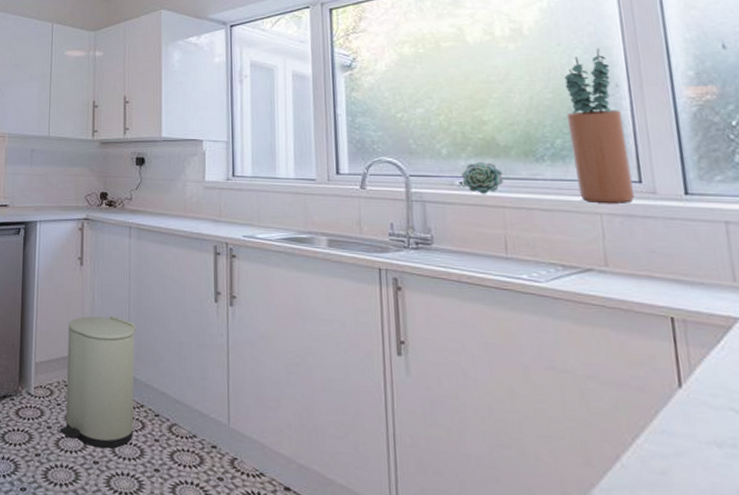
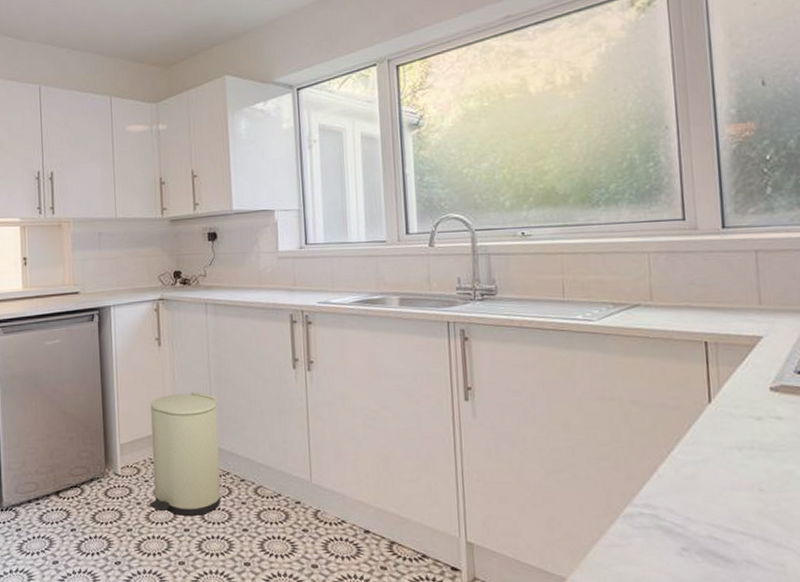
succulent plant: present [461,160,504,195] -> none [523,209,562,244]
vase: present [565,48,636,203] -> none [619,91,679,242]

